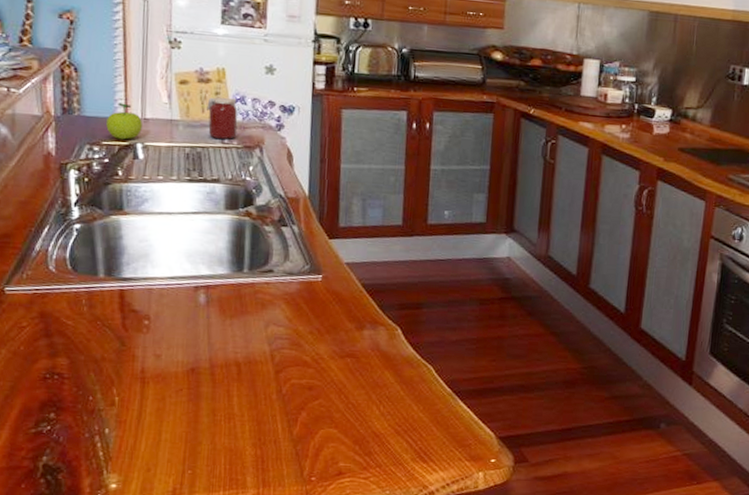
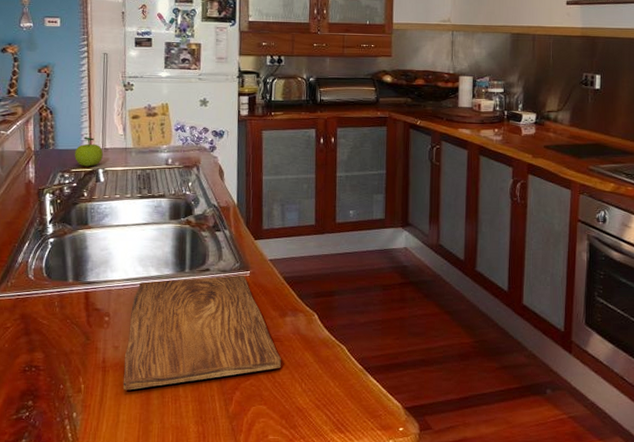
cutting board: none [165,278,357,406] -> present [123,274,282,391]
jar: present [207,97,238,139] -> none [154,127,179,161]

